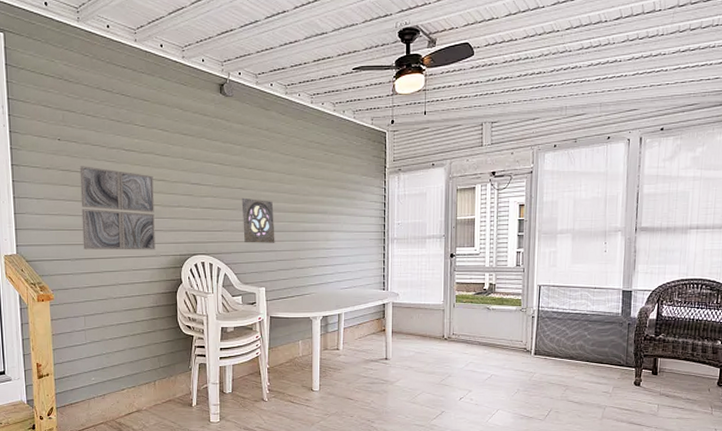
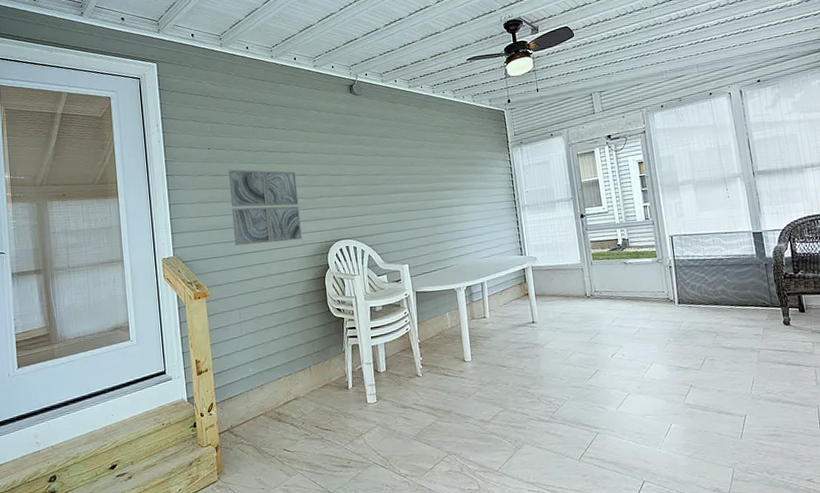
wall ornament: present [241,197,275,243] -> none [378,182,414,225]

